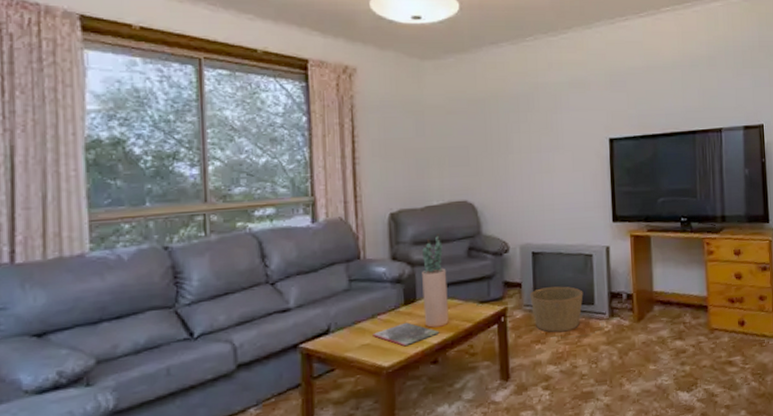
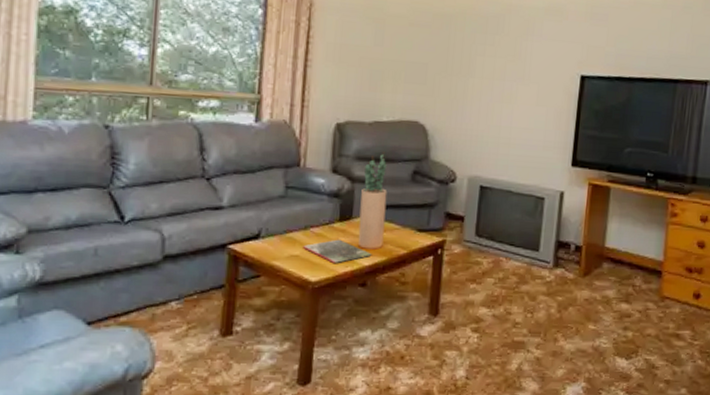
basket: present [529,286,584,333] -> none [471,225,529,275]

